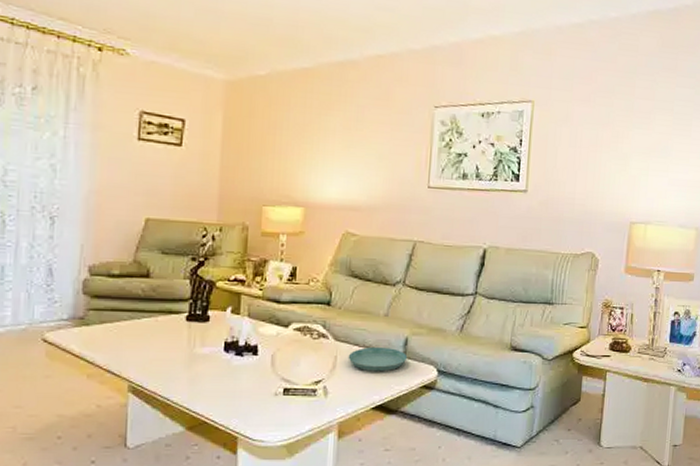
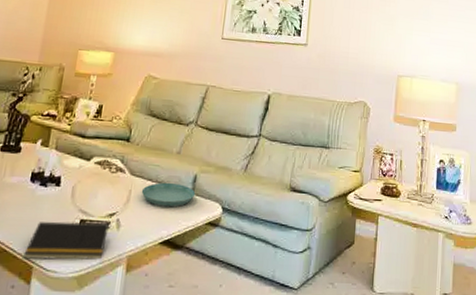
notepad: none [226,390,315,431] -> present [23,221,109,261]

